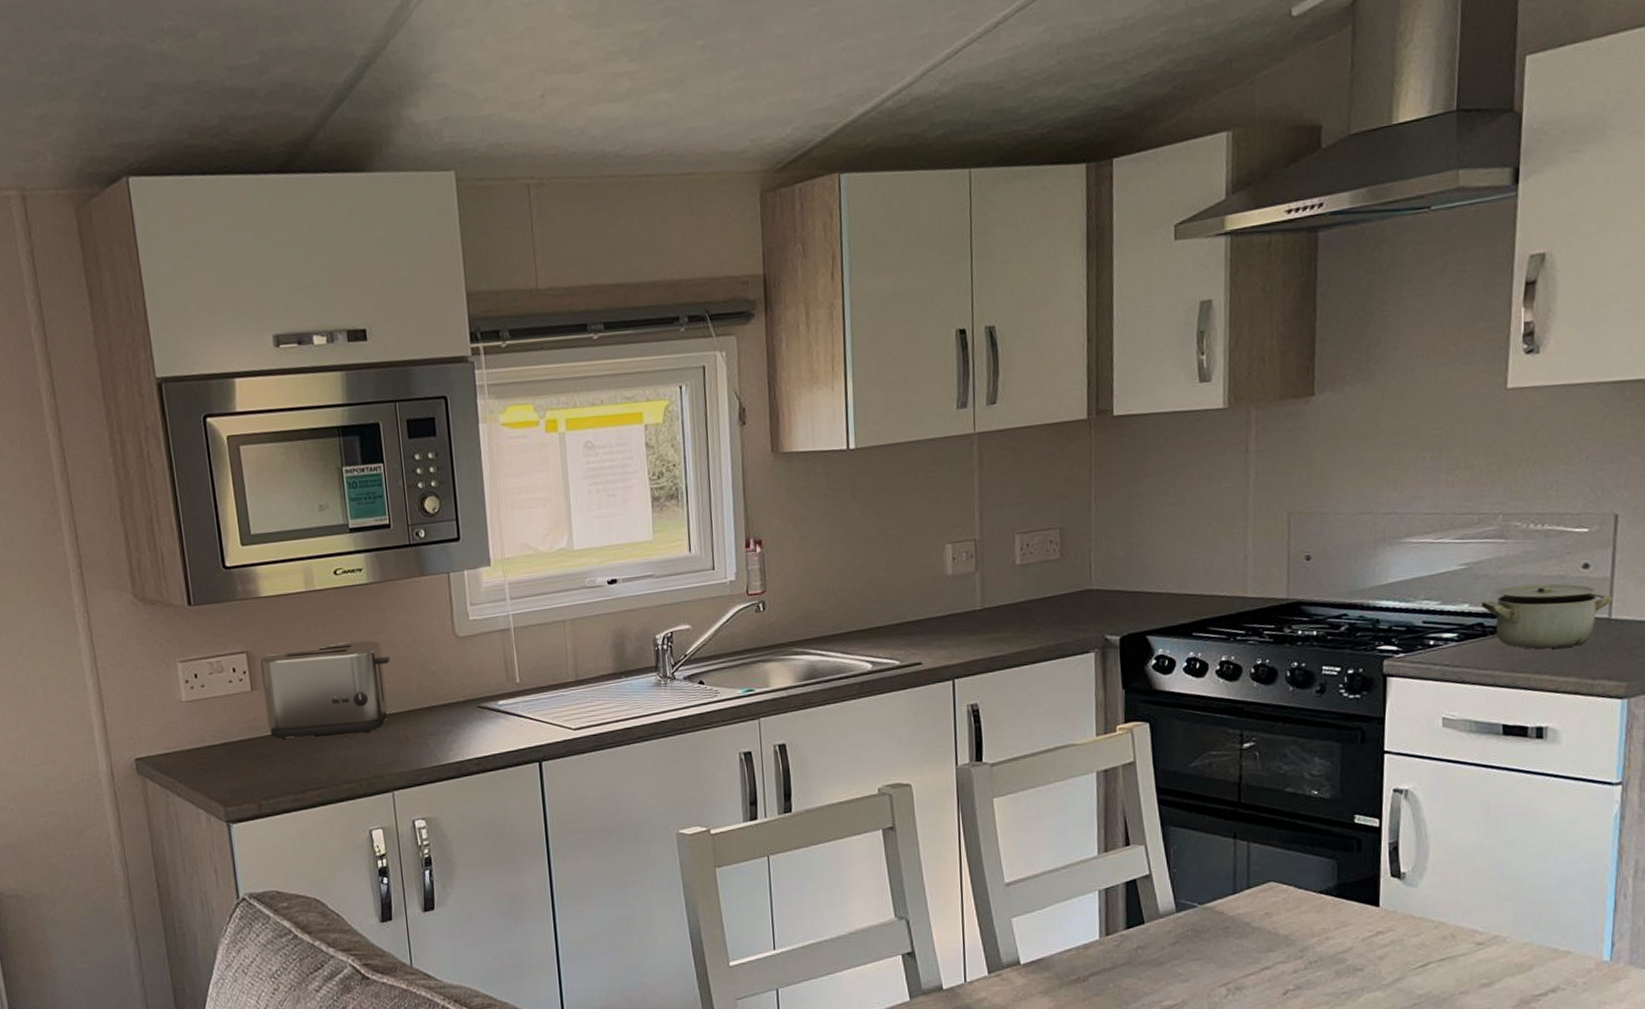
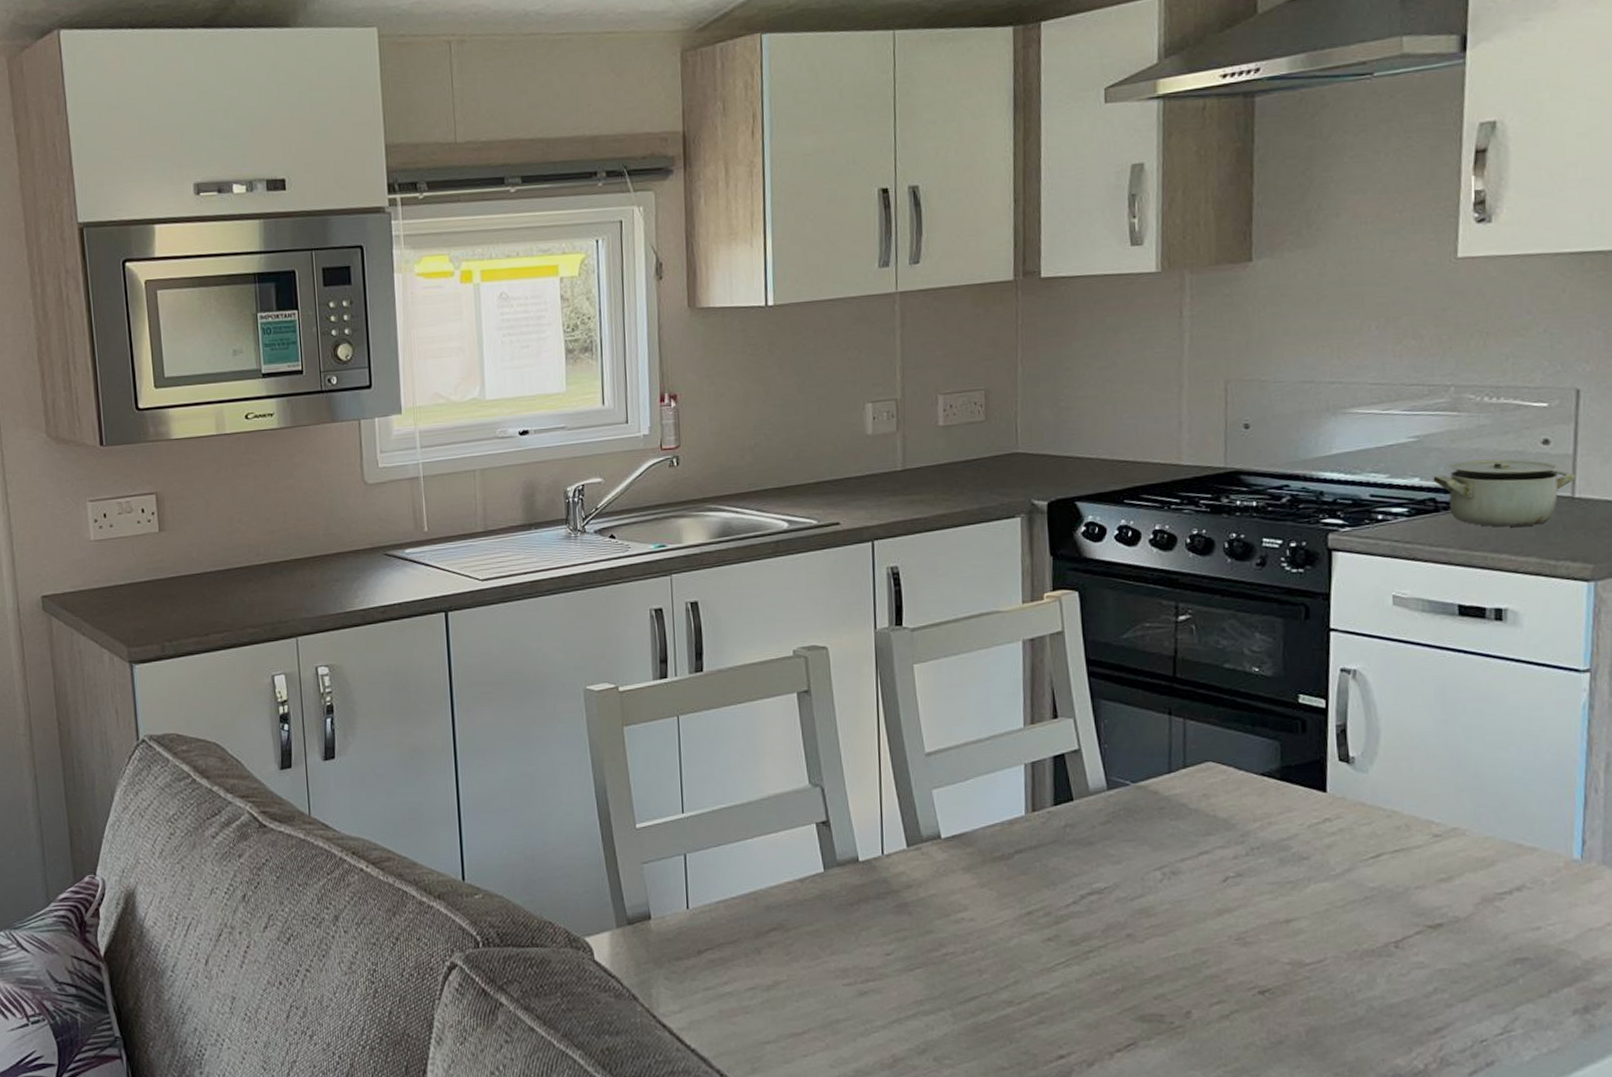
toaster: present [260,640,390,739] -> none [169,485,298,581]

